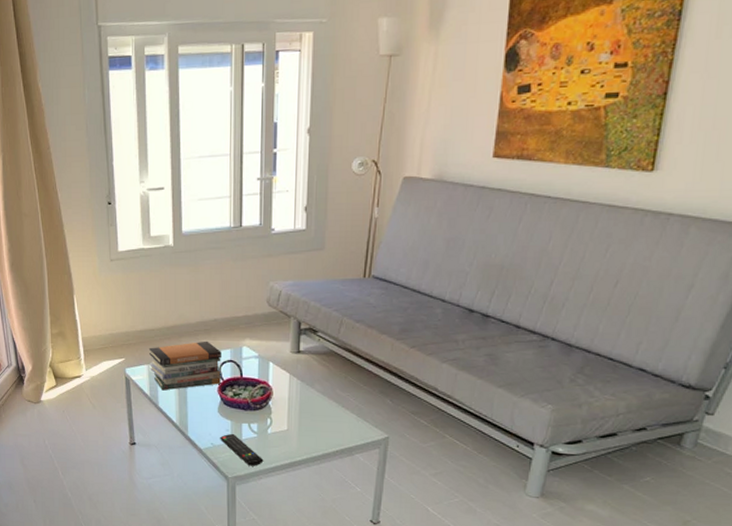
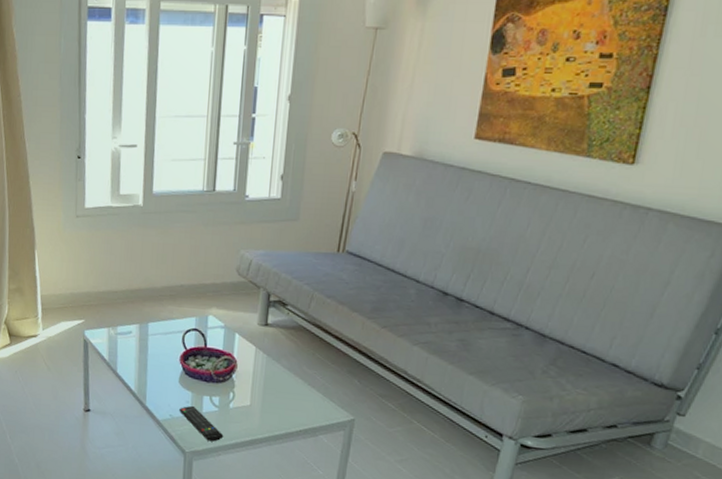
book stack: present [148,340,221,391] -> none [110,307,186,357]

